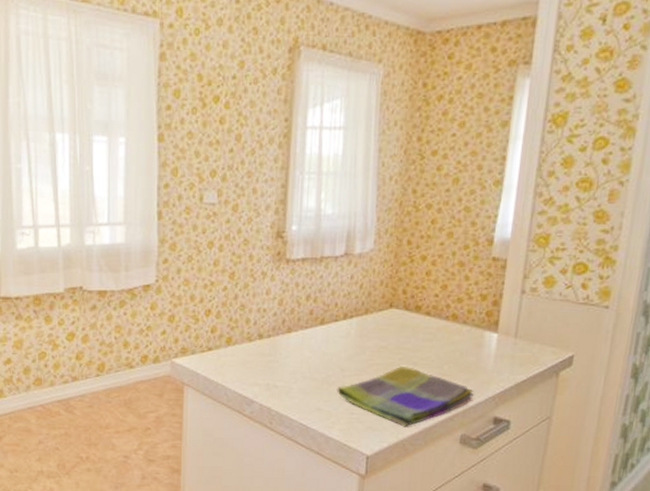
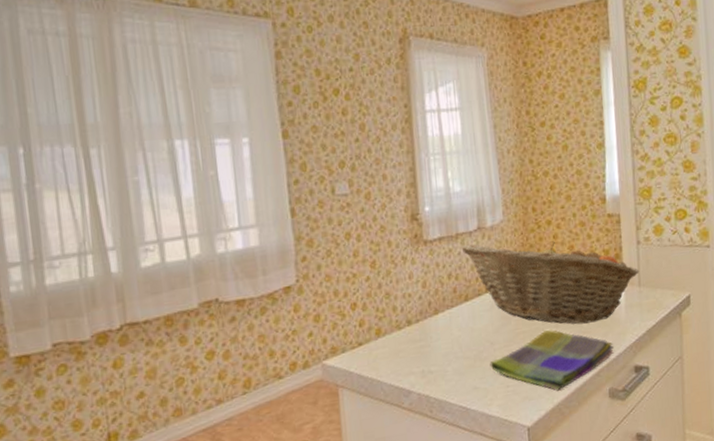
fruit basket: none [325,268,519,366] -> present [462,241,640,325]

